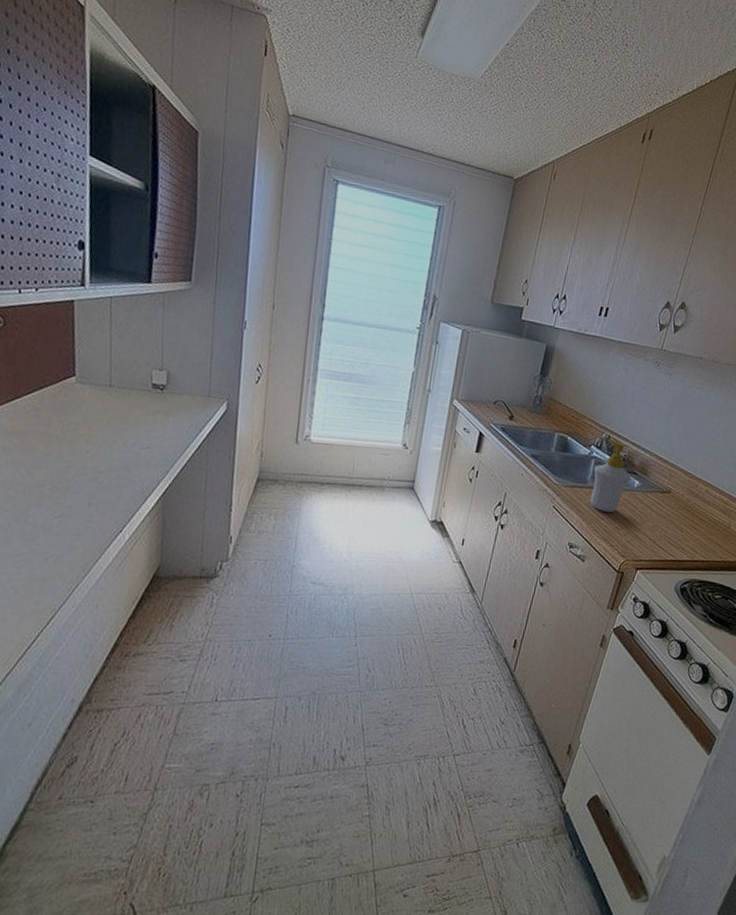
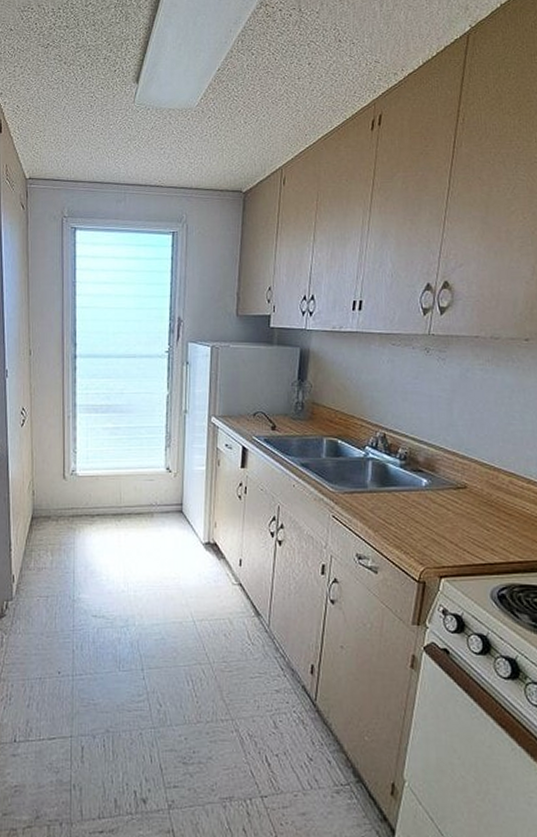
soap bottle: present [590,438,631,512] -> none [373,436,417,516]

